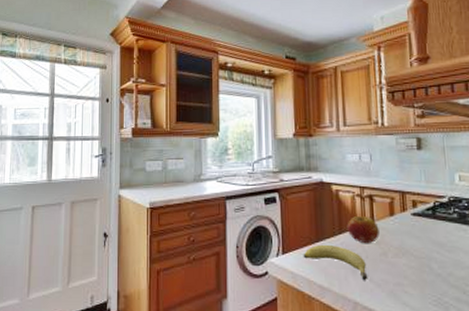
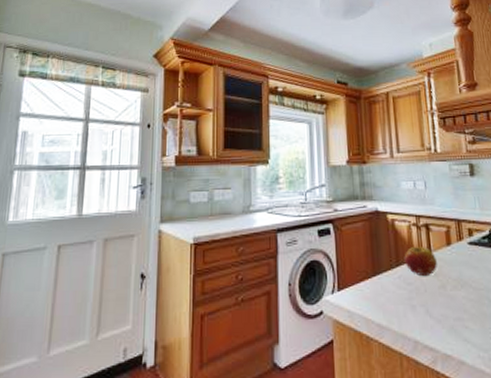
fruit: present [303,244,368,281] -> none [359,278,428,317]

